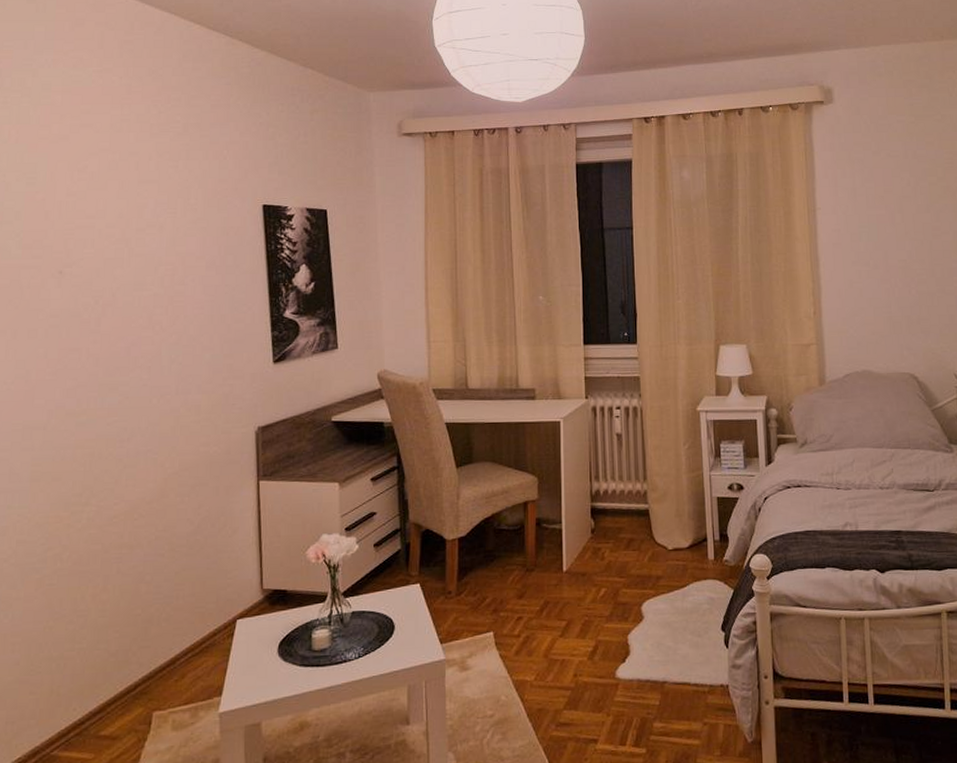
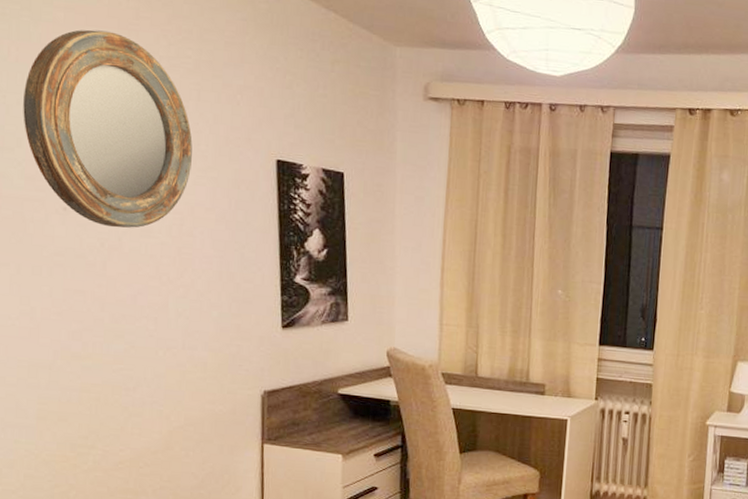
home mirror: none [21,107,183,285] -> present [23,29,193,228]

